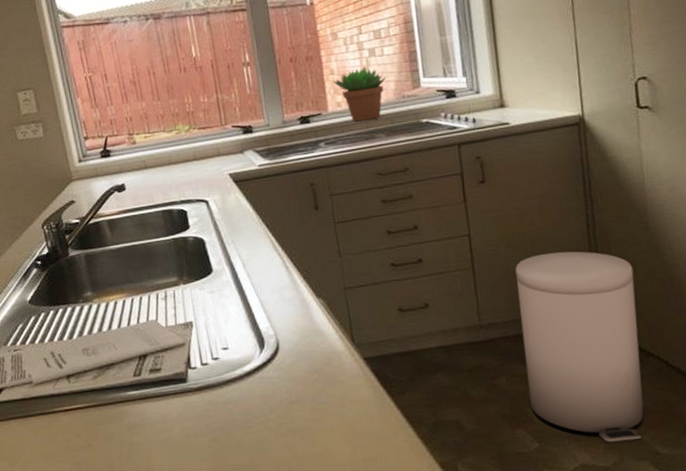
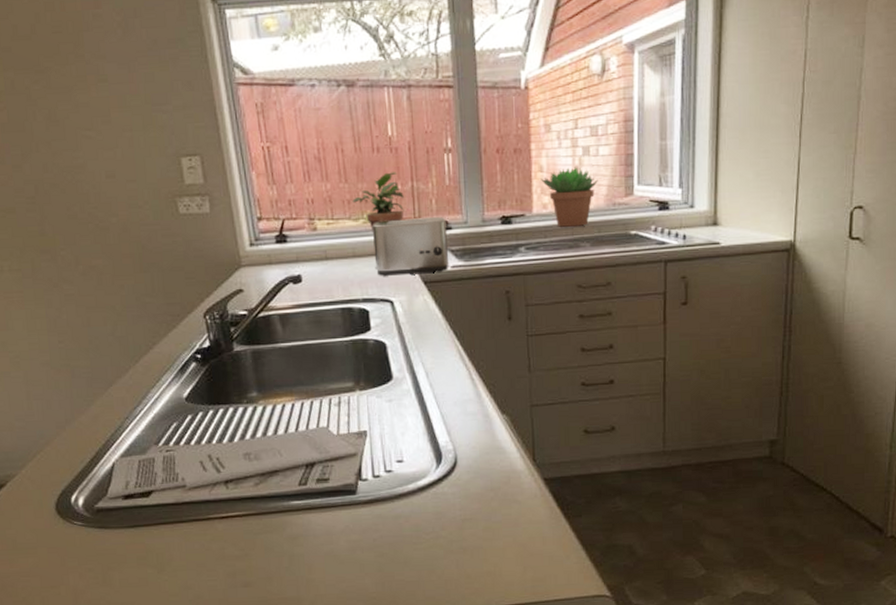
potted plant: none [165,87,212,141] -> present [352,172,405,232]
toaster: none [184,122,257,180] -> present [371,217,453,277]
pedal bin: present [515,251,645,444] -> none [702,382,820,573]

